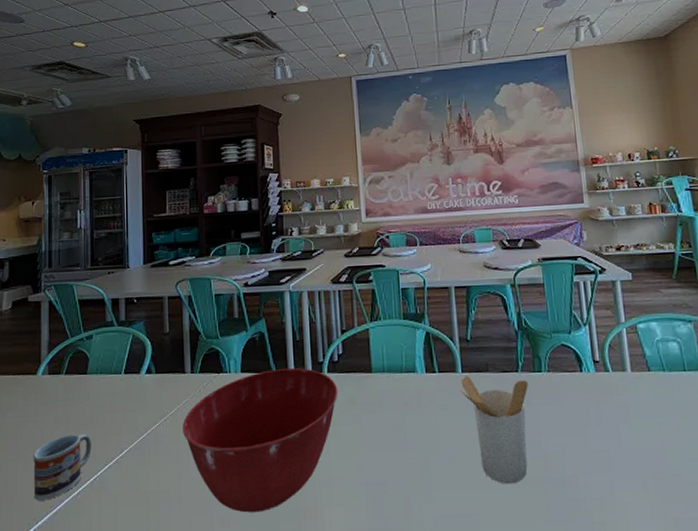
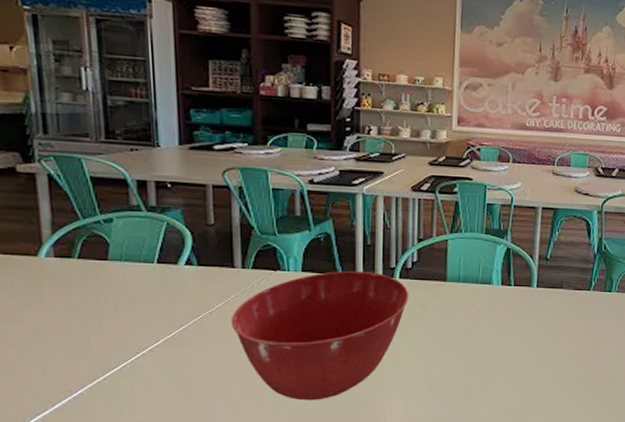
cup: present [33,434,92,501] -> none [41,321,119,385]
utensil holder: present [459,376,528,484] -> none [531,291,597,383]

